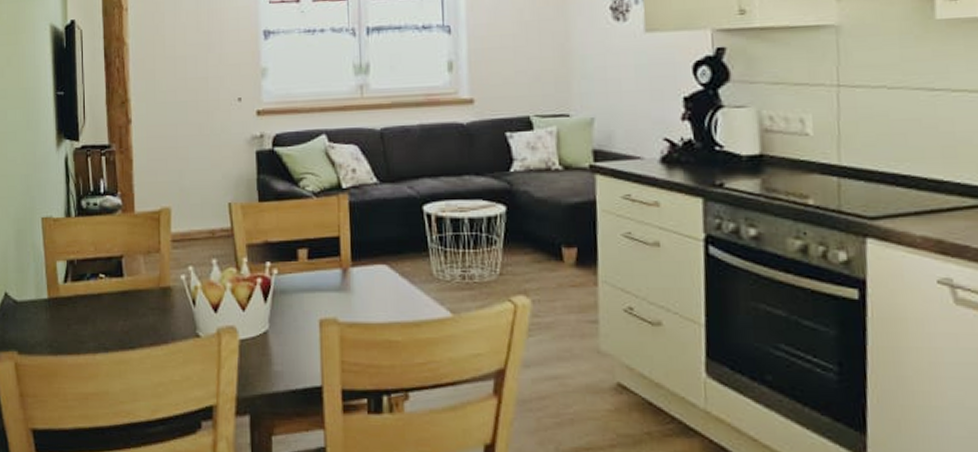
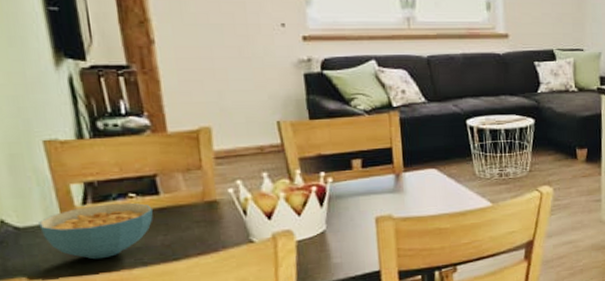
cereal bowl: none [31,283,117,340] -> present [39,202,153,260]

